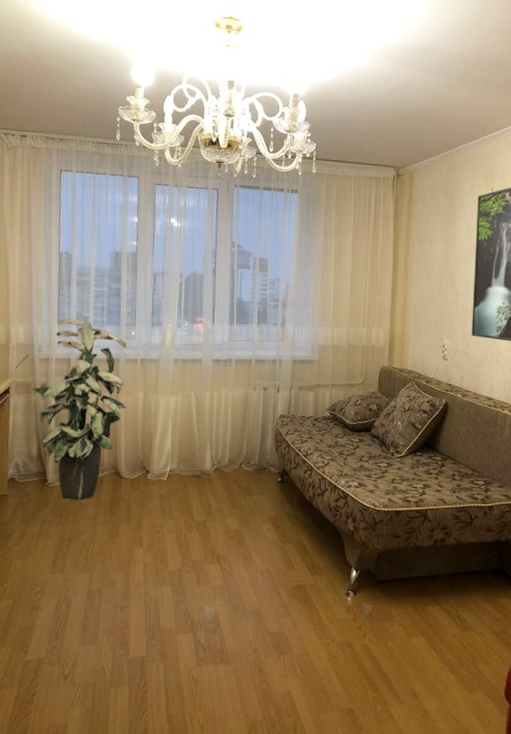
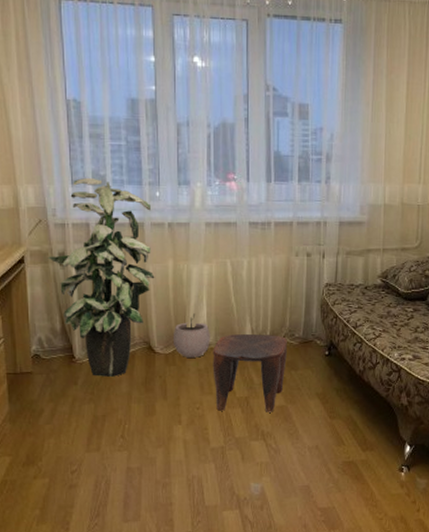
plant pot: none [138,441,173,483] -> present [172,313,210,358]
stool: none [174,461,244,536] -> present [213,334,287,412]

